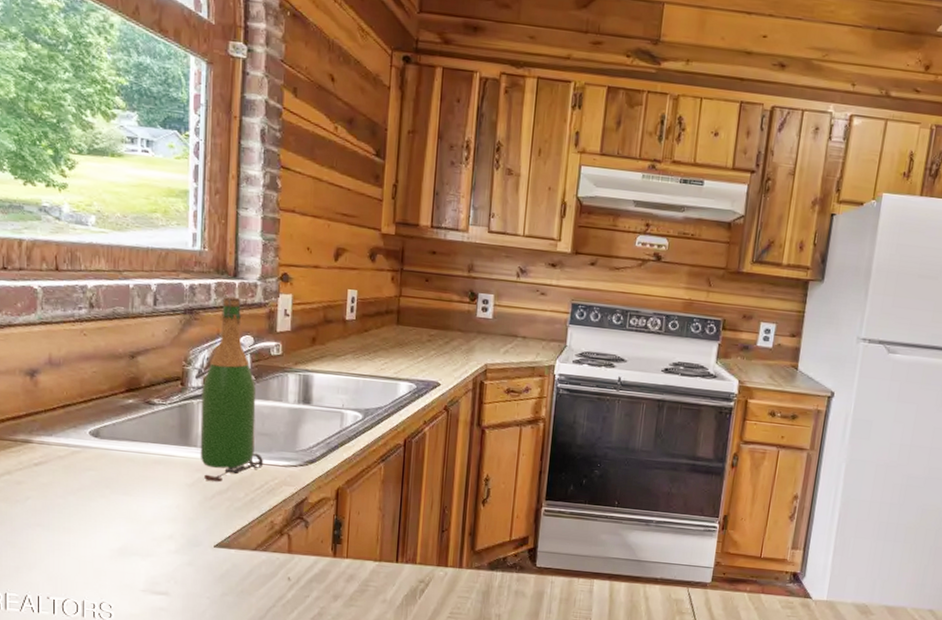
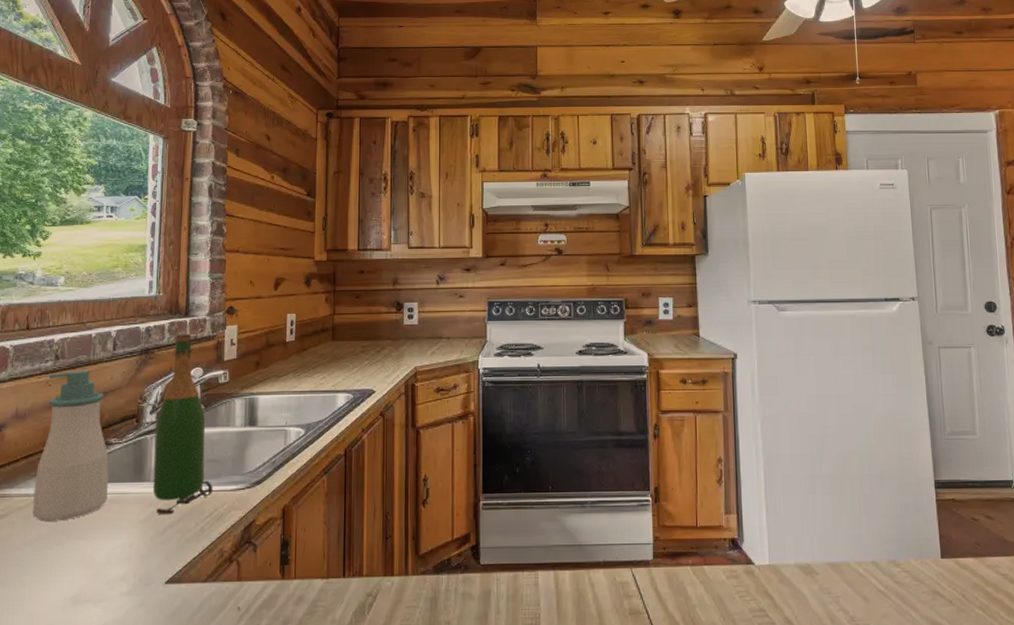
soap bottle: none [74,322,153,475] -> present [32,370,109,521]

